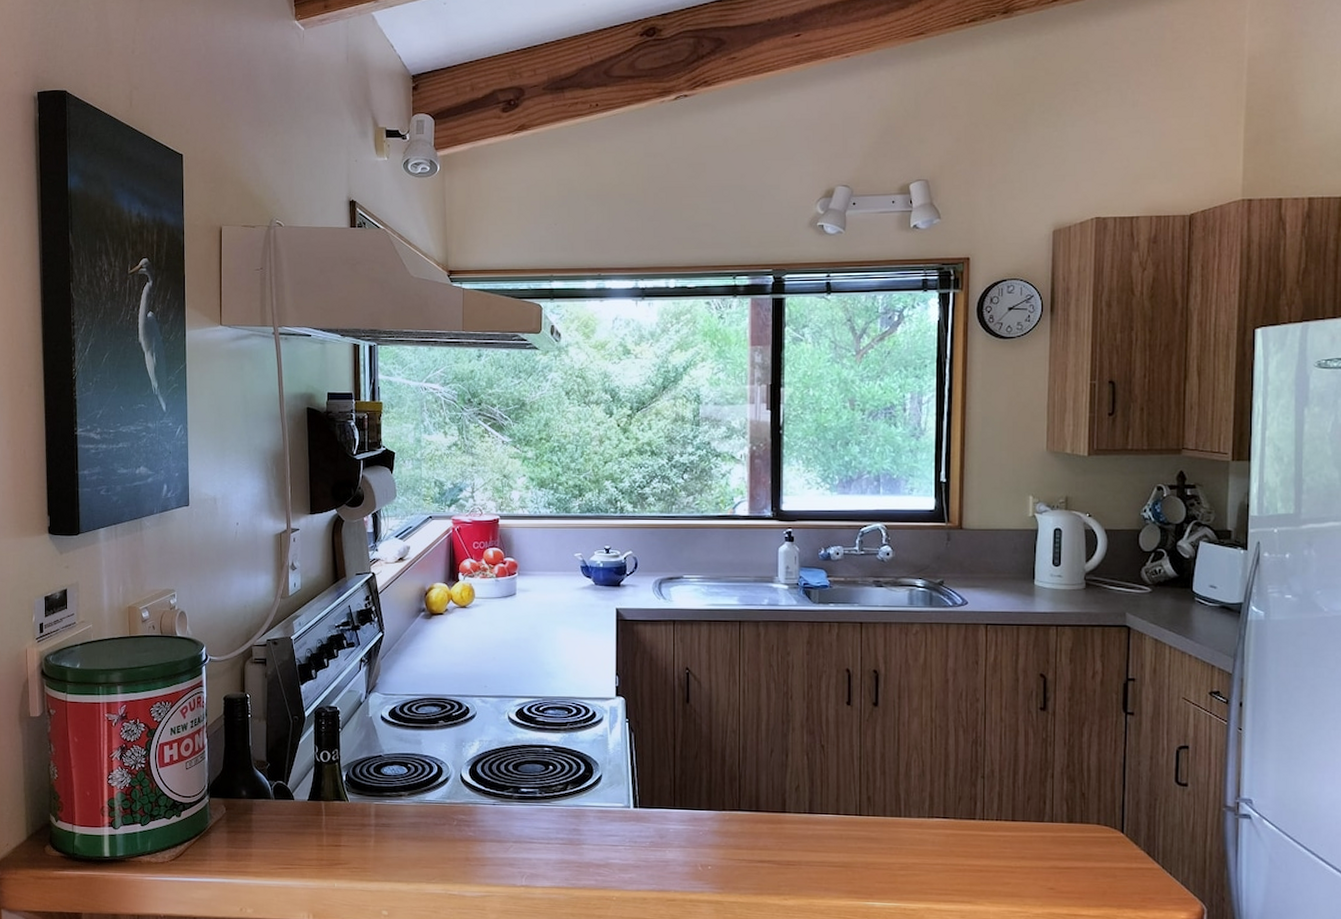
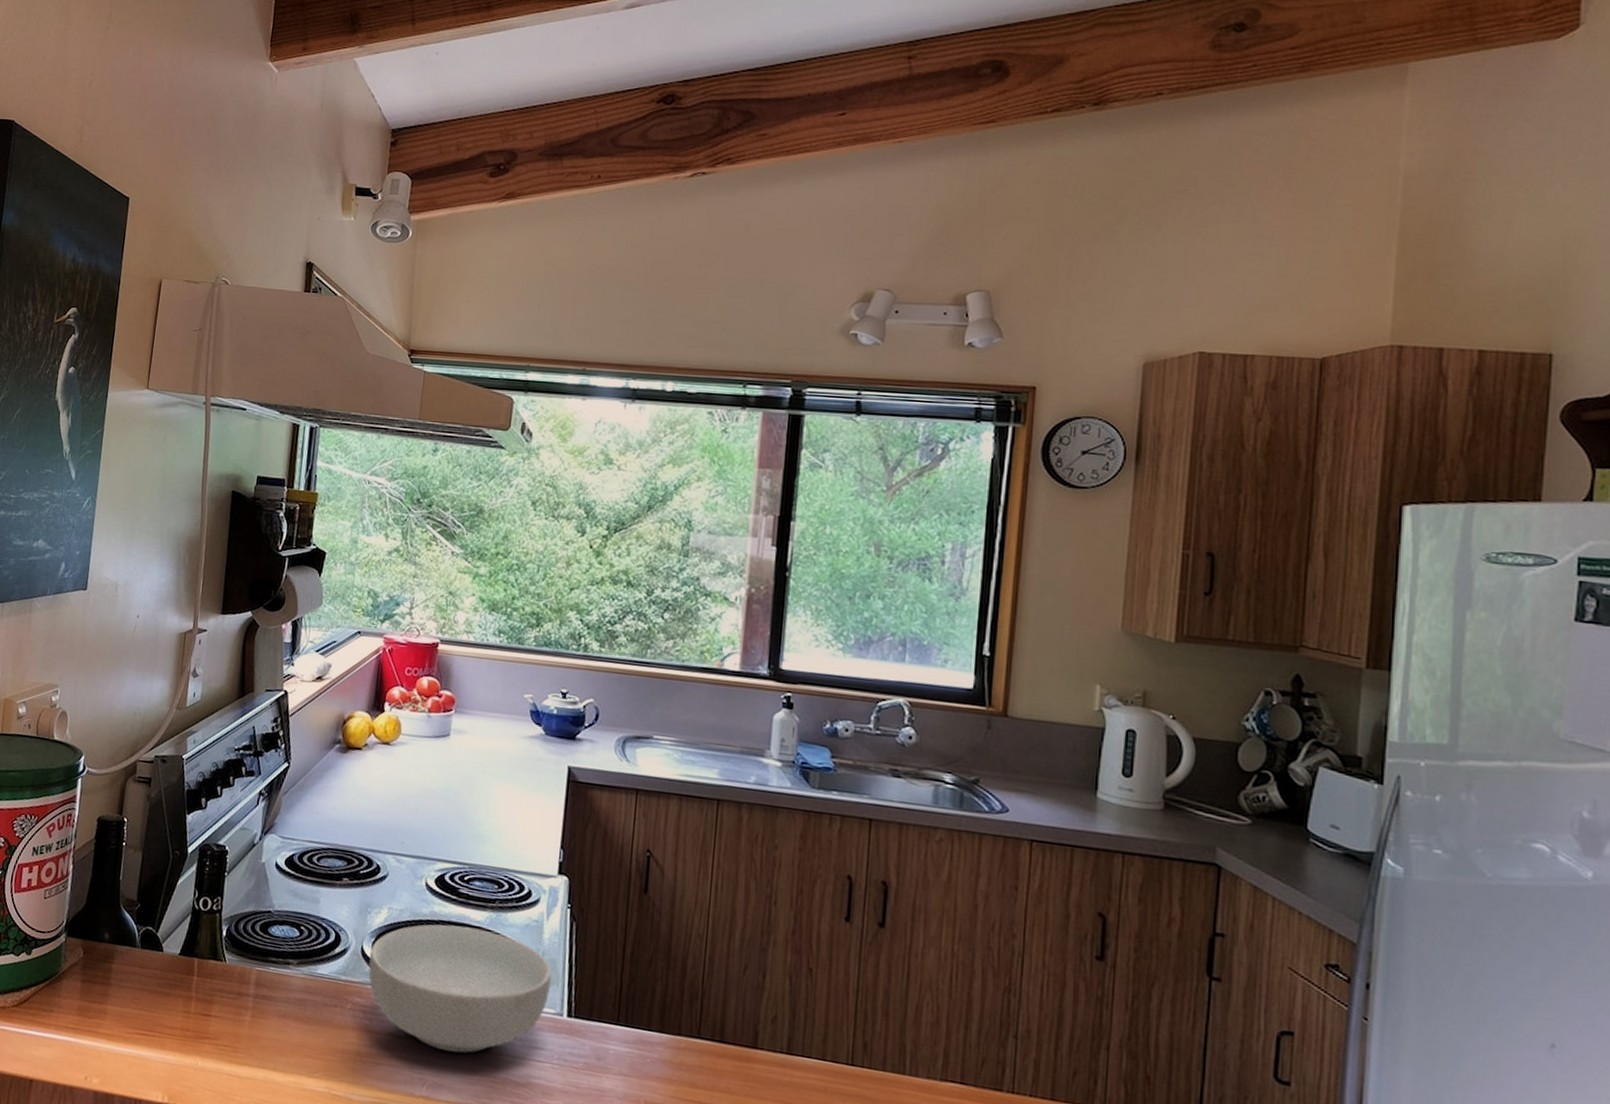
cereal bowl: none [468,747,619,848] -> present [368,924,552,1053]

